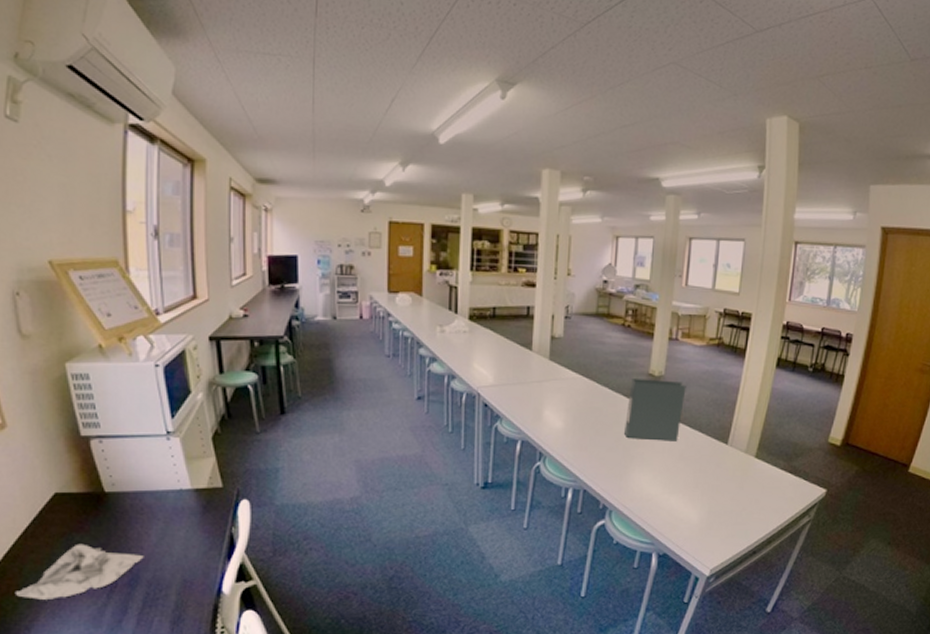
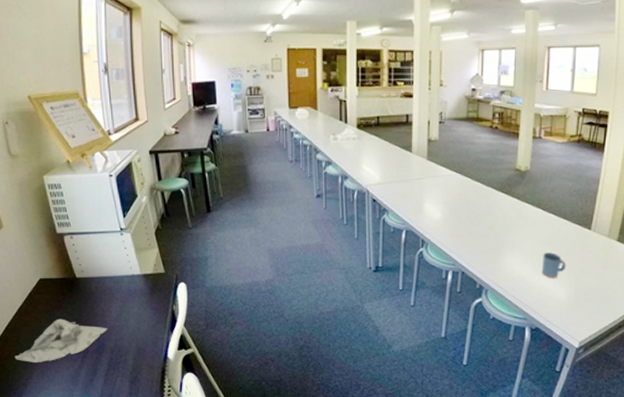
binder: present [624,379,686,441] -> none [496,174,551,228]
mug: none [672,469,700,498] -> present [541,252,566,278]

